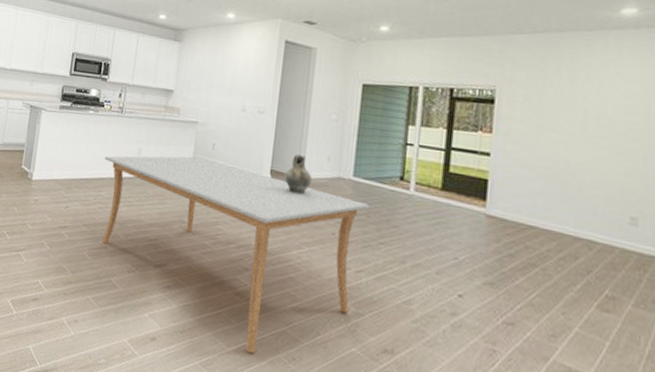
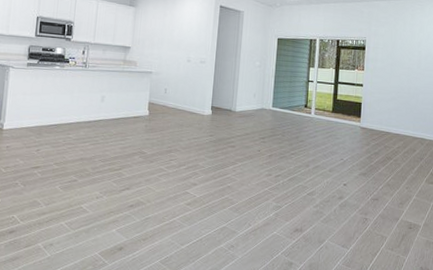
dining table: present [102,155,370,354] -> none [71,100,285,248]
ceramic jug: present [284,154,313,195] -> none [222,93,243,124]

